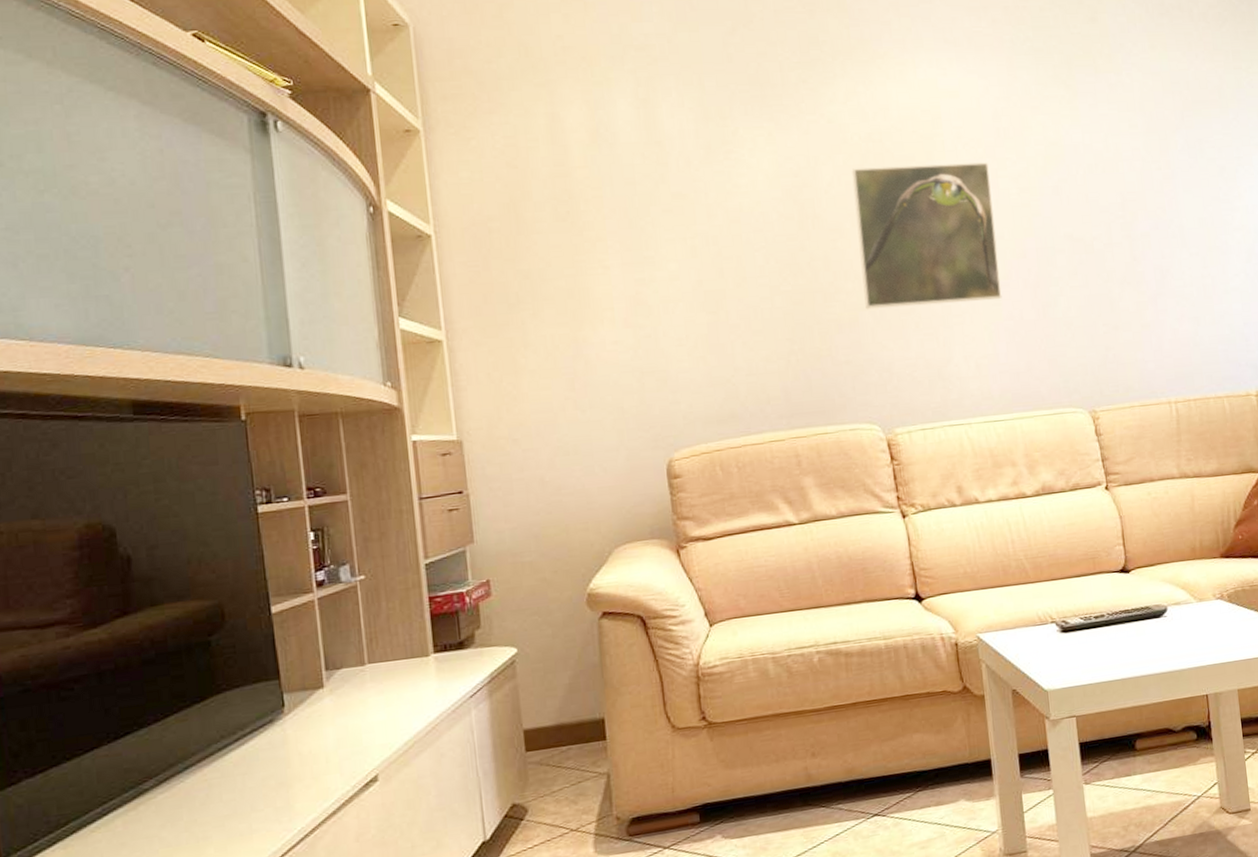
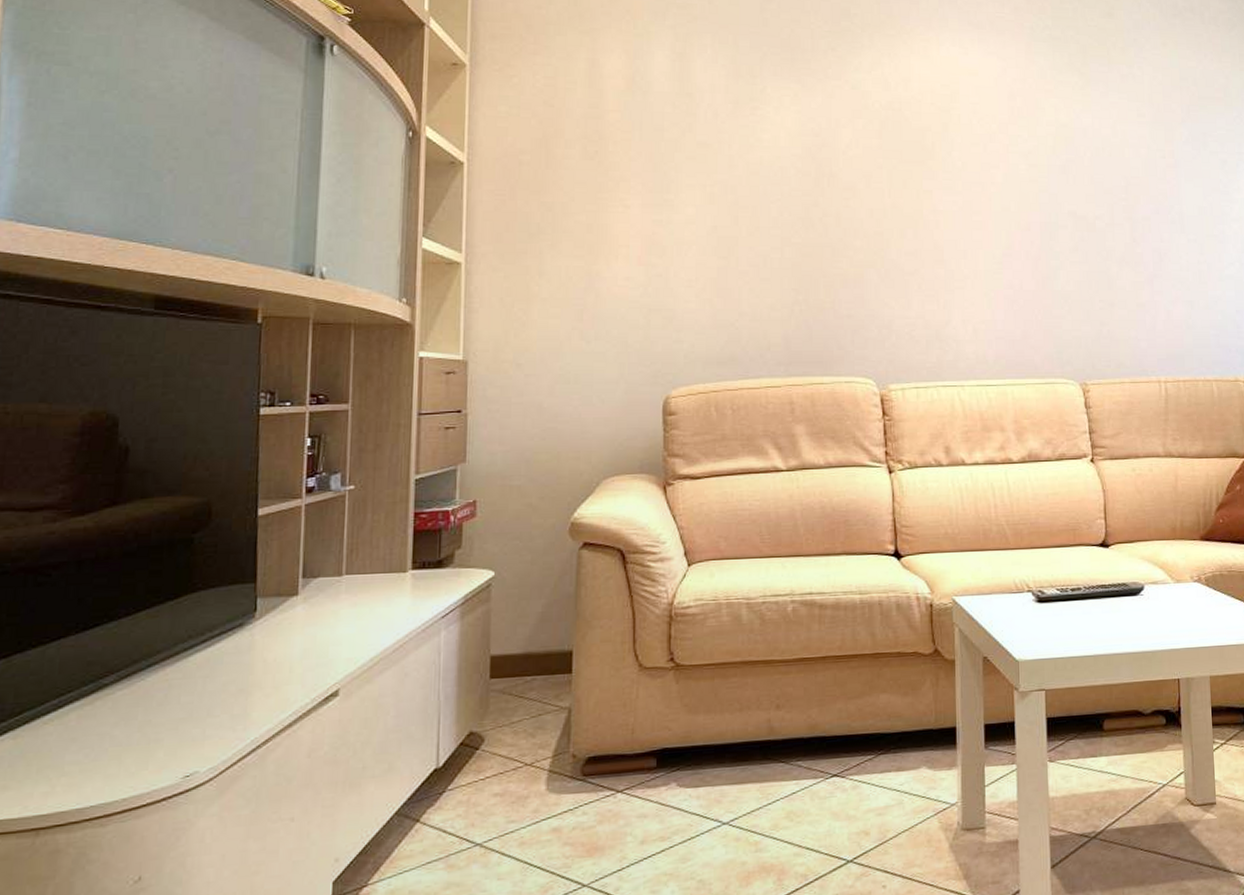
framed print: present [851,161,1002,310] -> none [870,133,1004,268]

